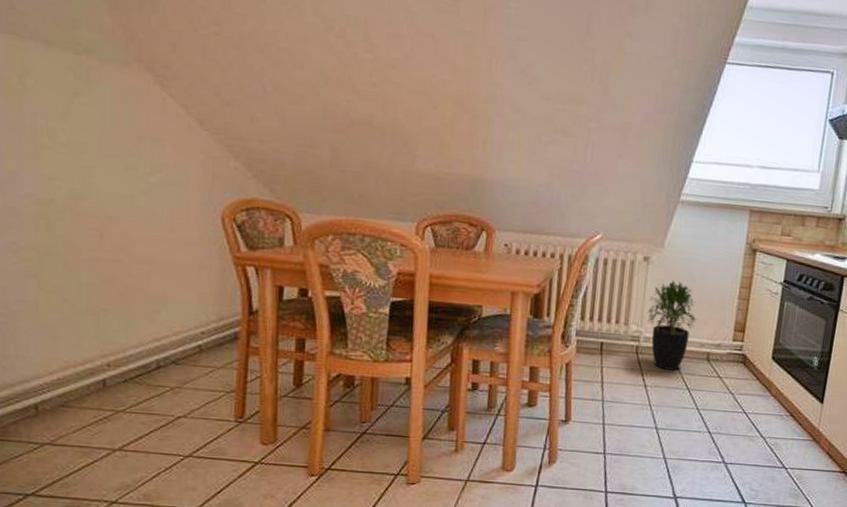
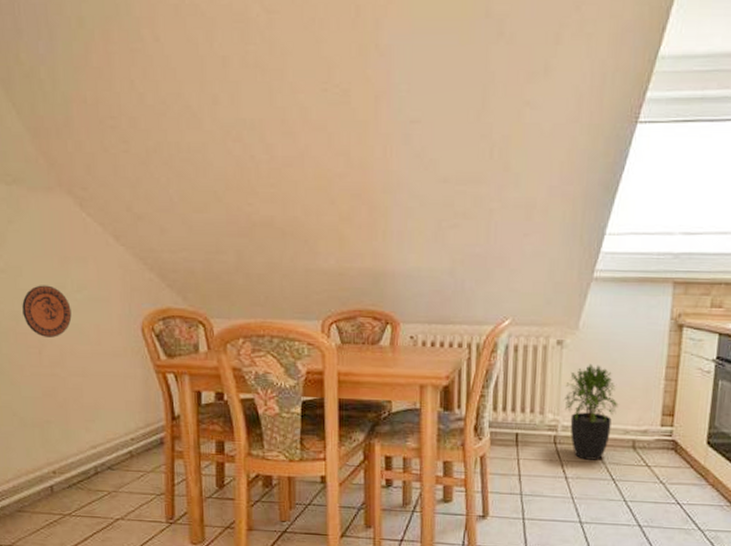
decorative plate: none [84,164,142,221] -> present [22,285,72,338]

